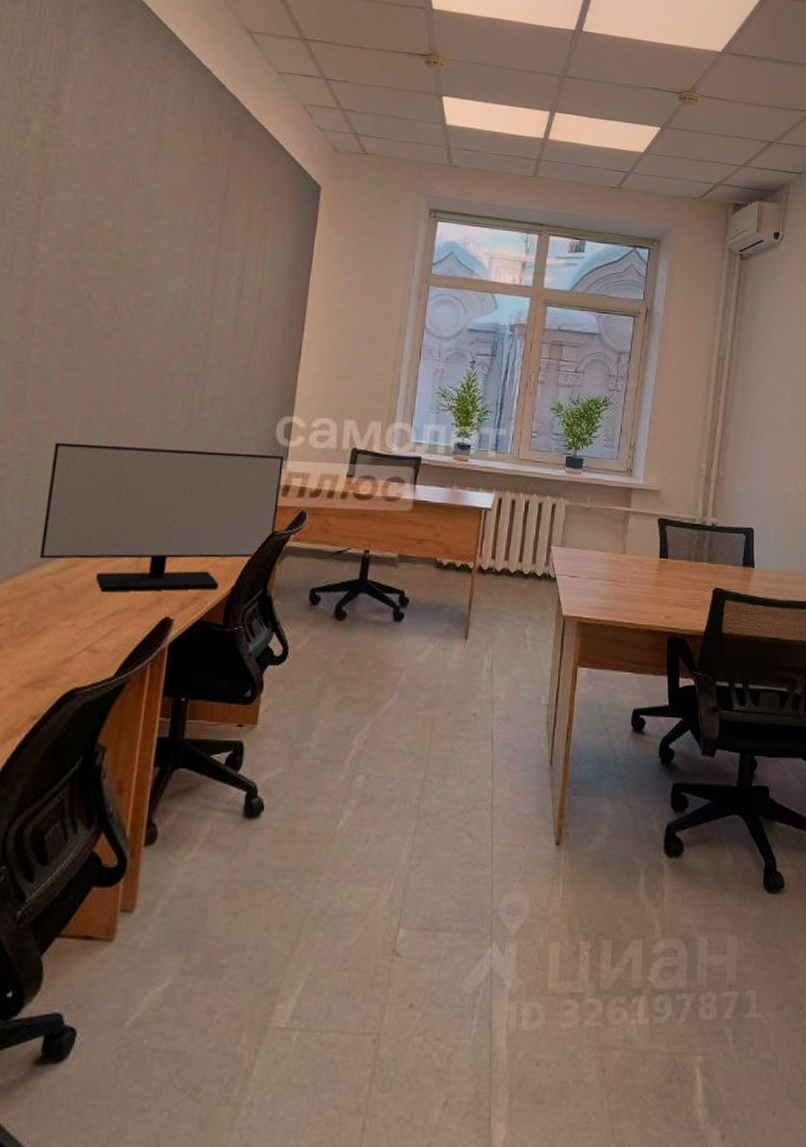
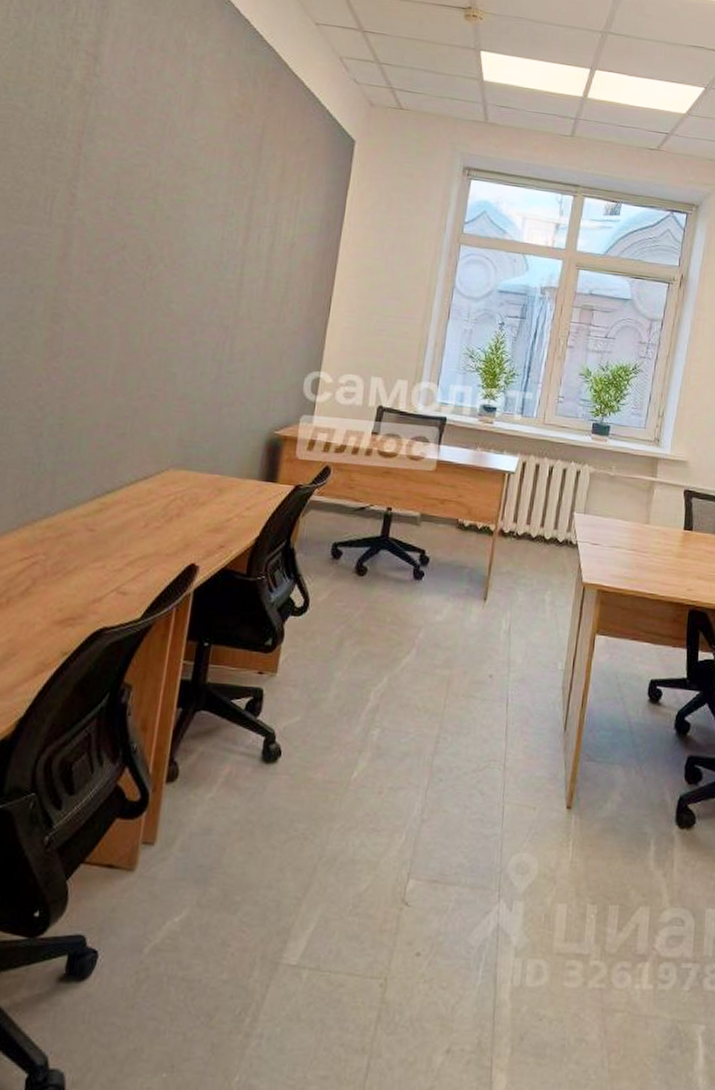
monitor: present [40,442,284,592] -> none [72,388,311,539]

